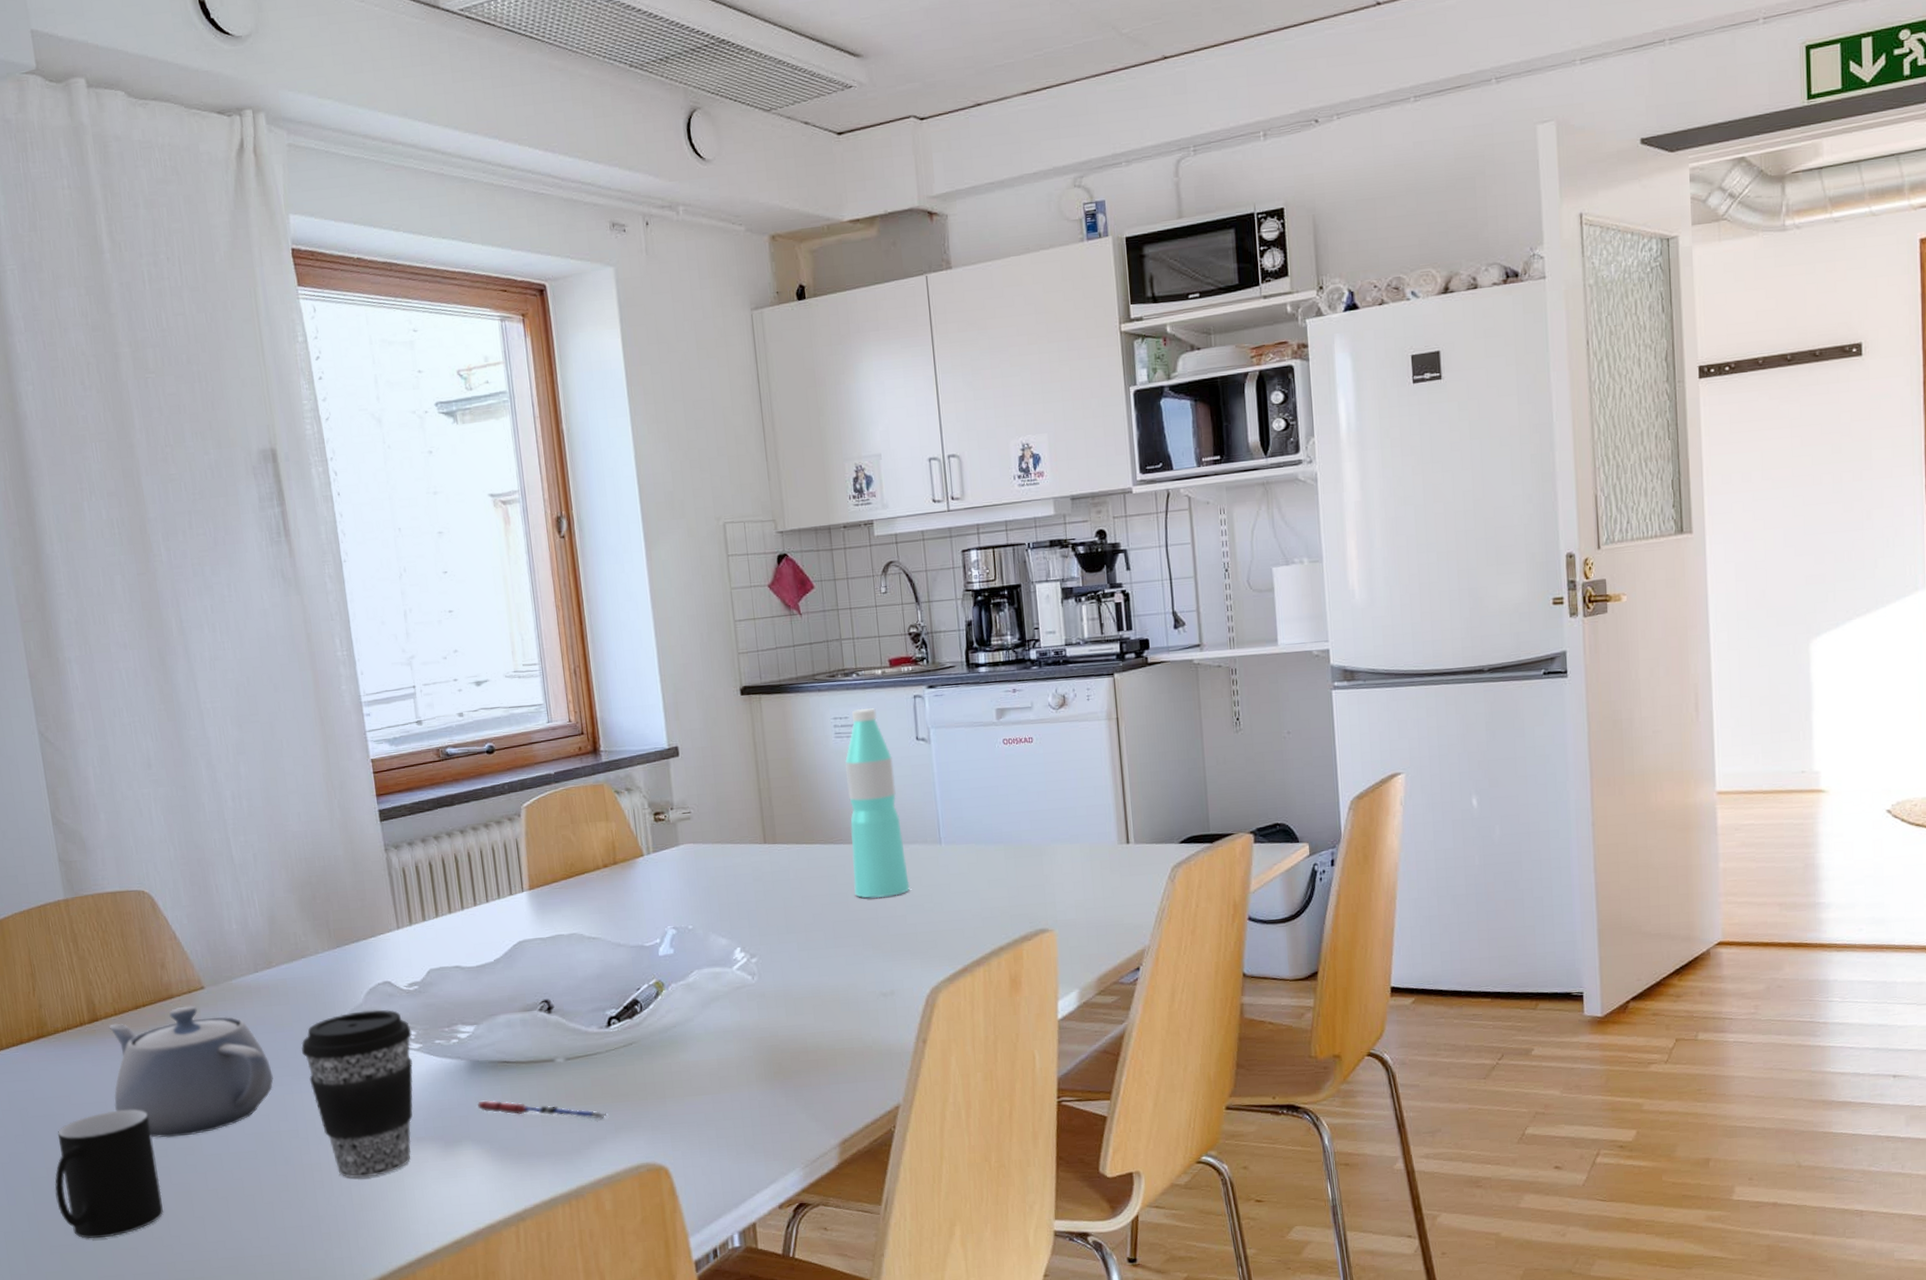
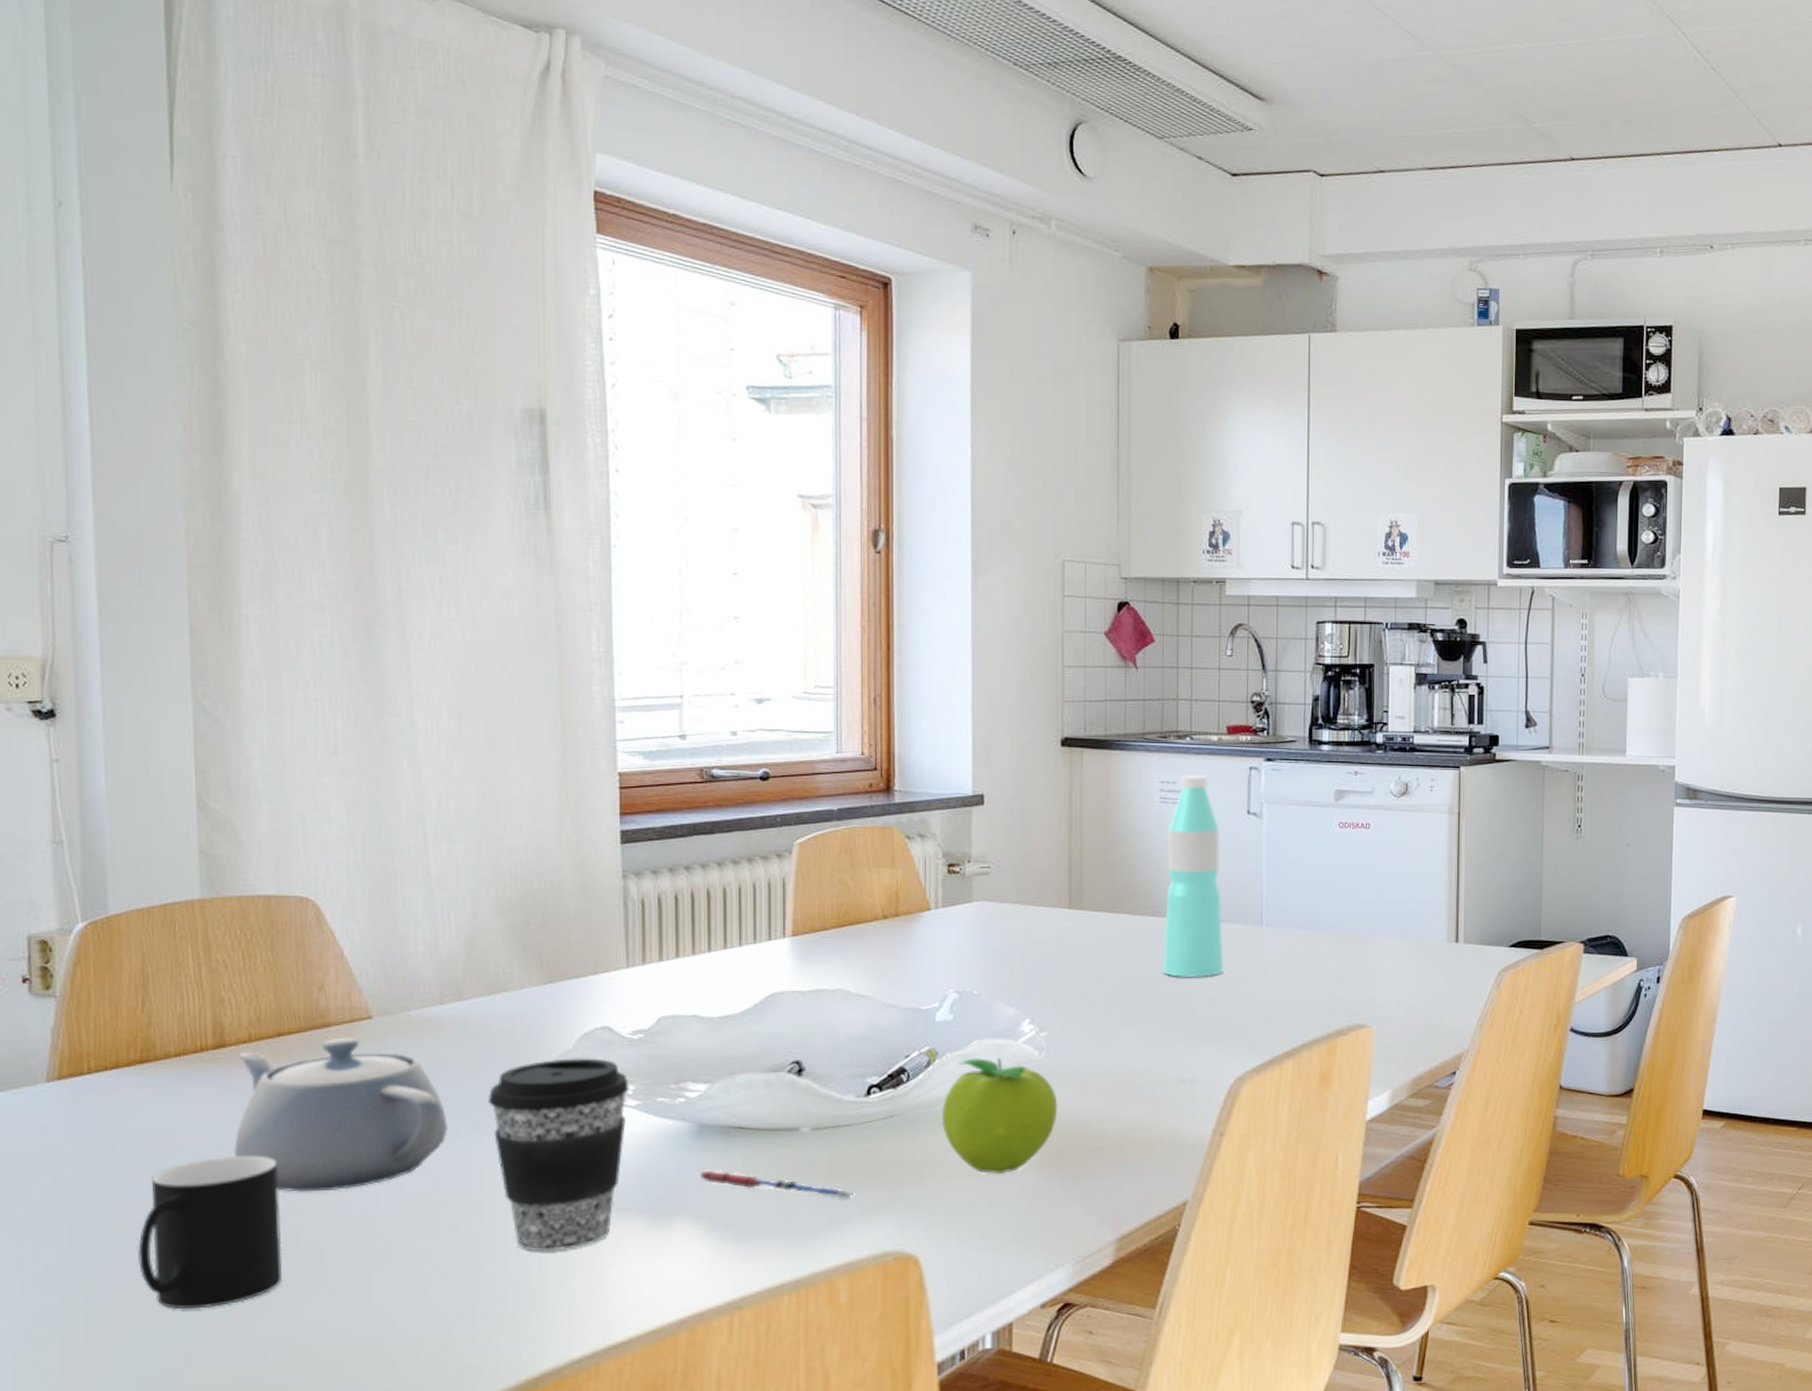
fruit: none [673,985,775,1089] -> present [941,1058,1058,1173]

